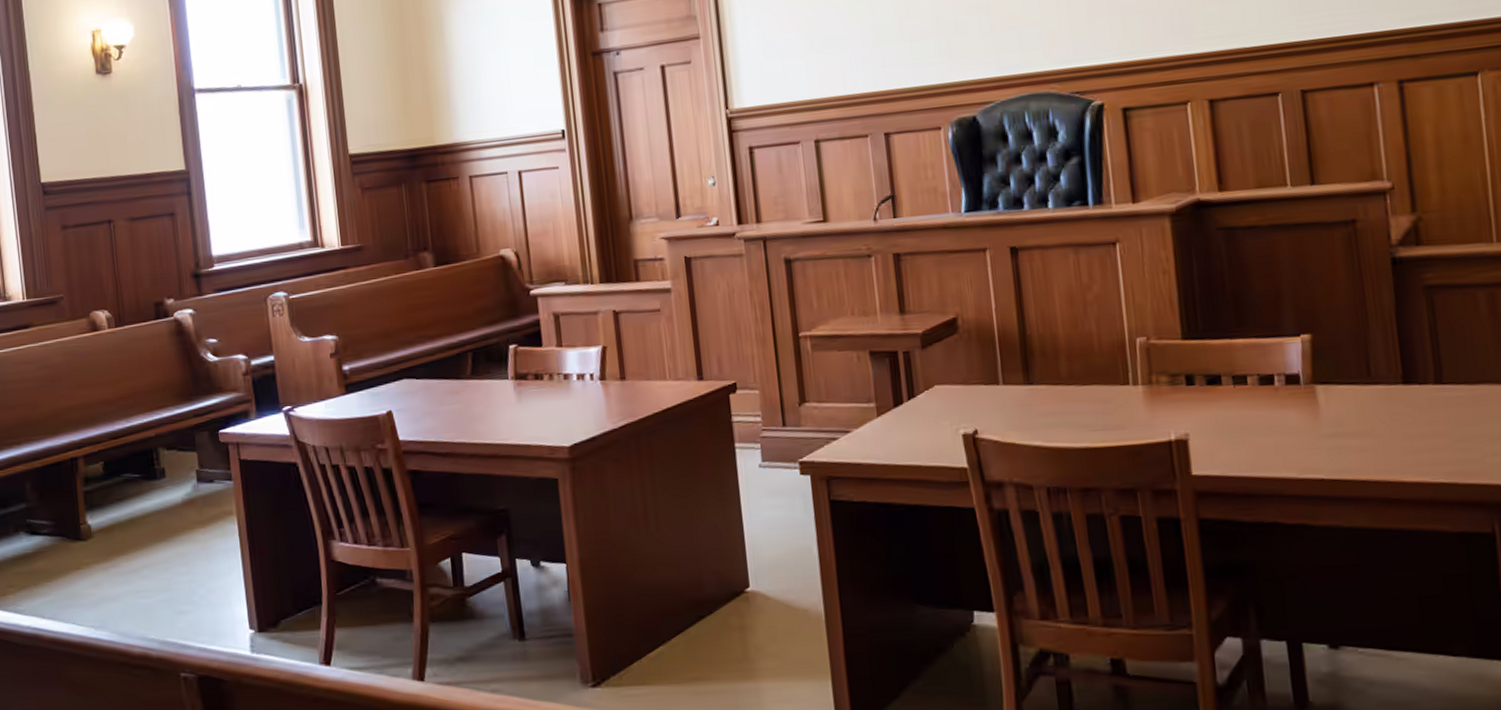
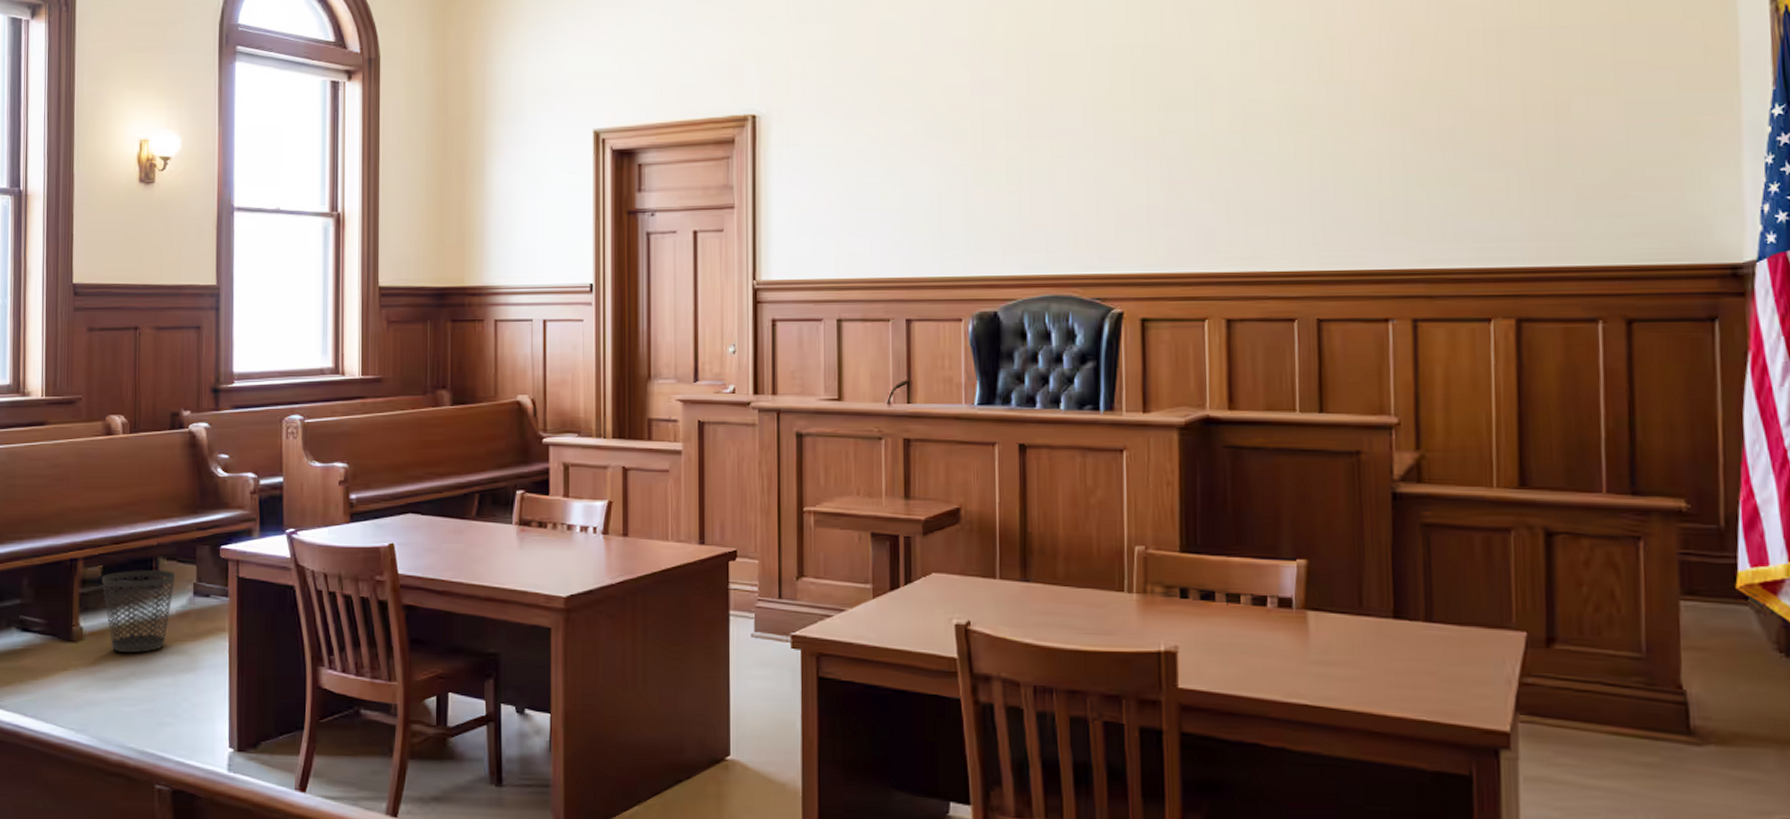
wastebasket: none [103,460,178,546] -> present [101,570,176,653]

